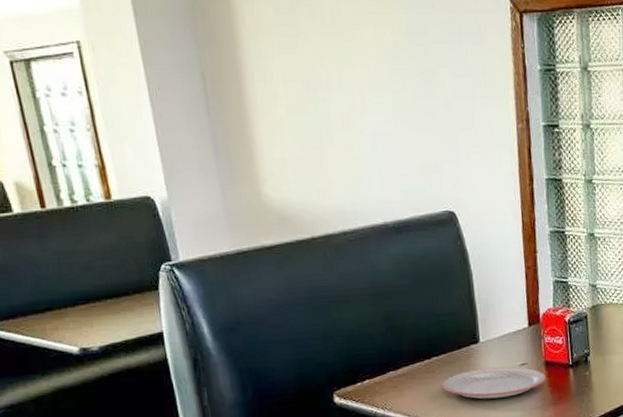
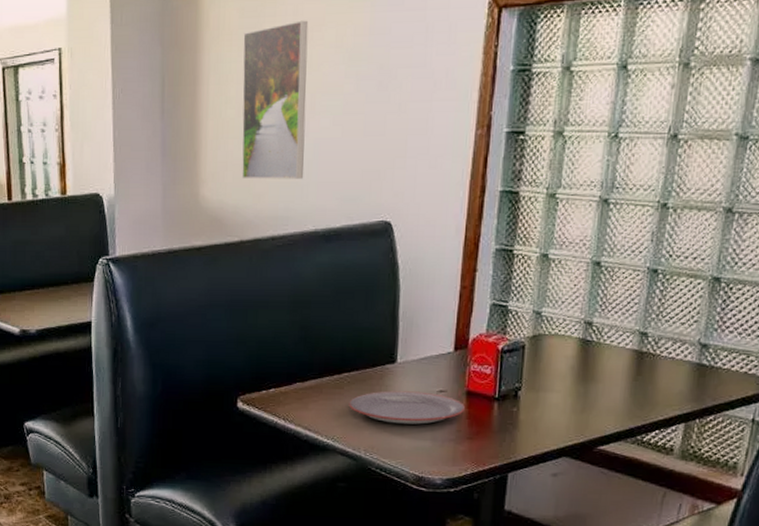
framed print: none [282,19,366,176] -> present [242,20,309,179]

